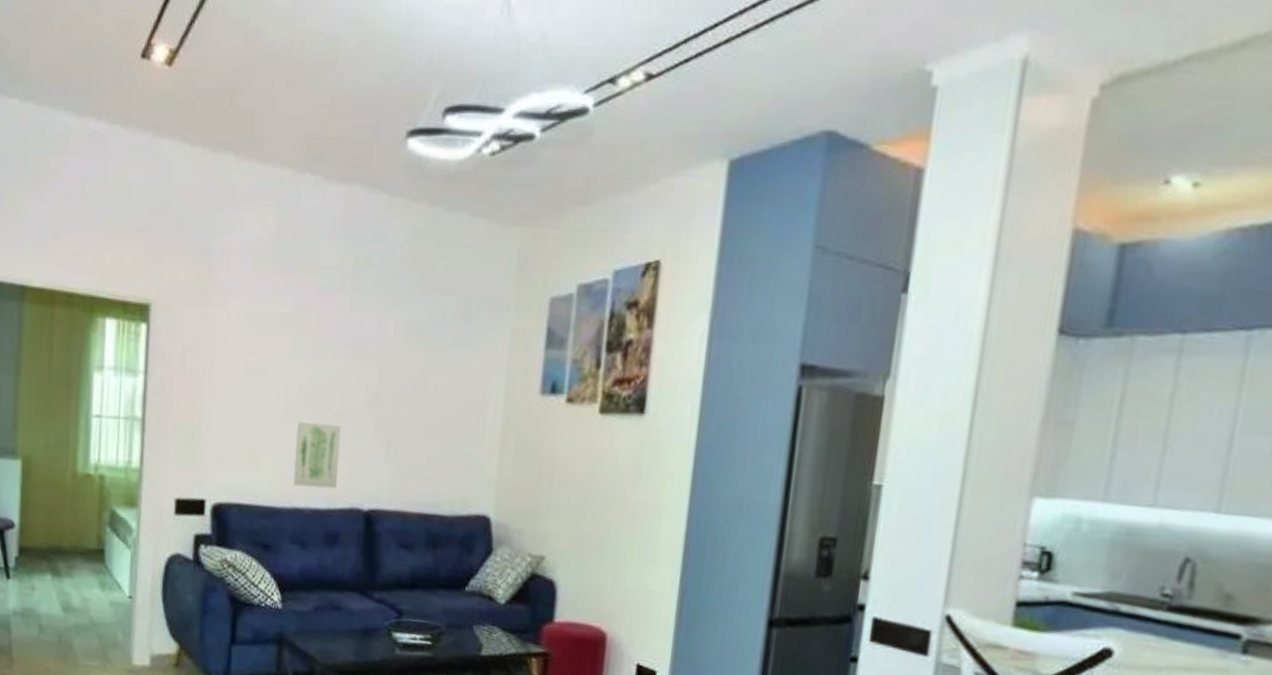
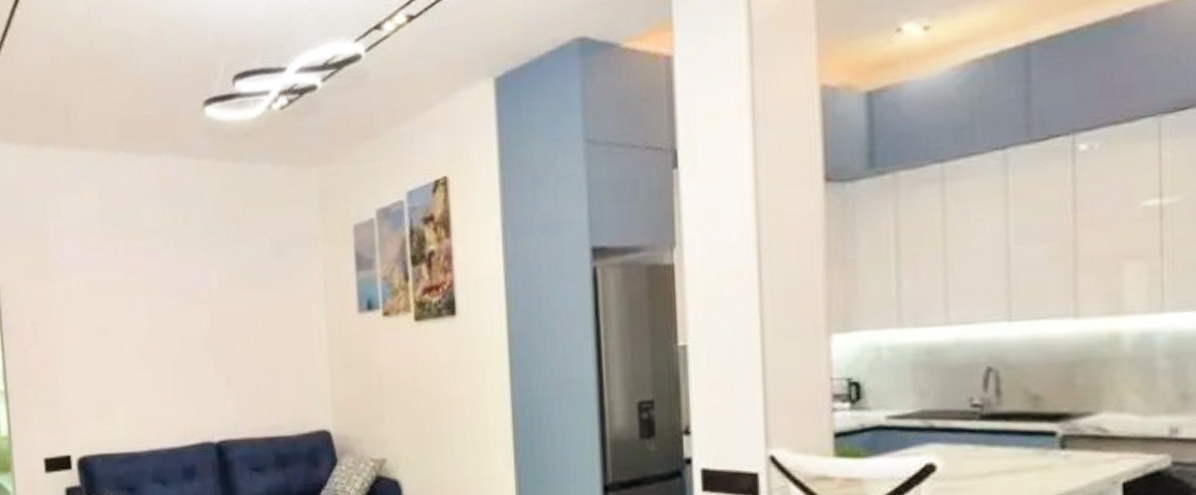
wall art: present [293,422,341,489] -> none [143,370,187,431]

